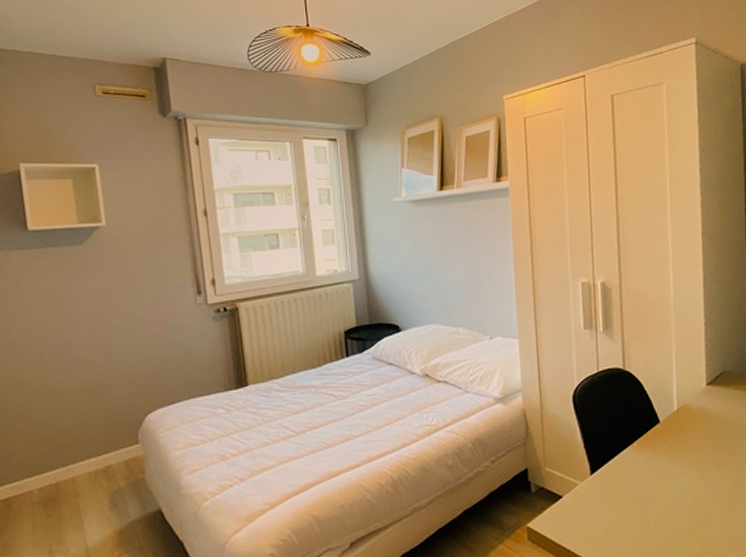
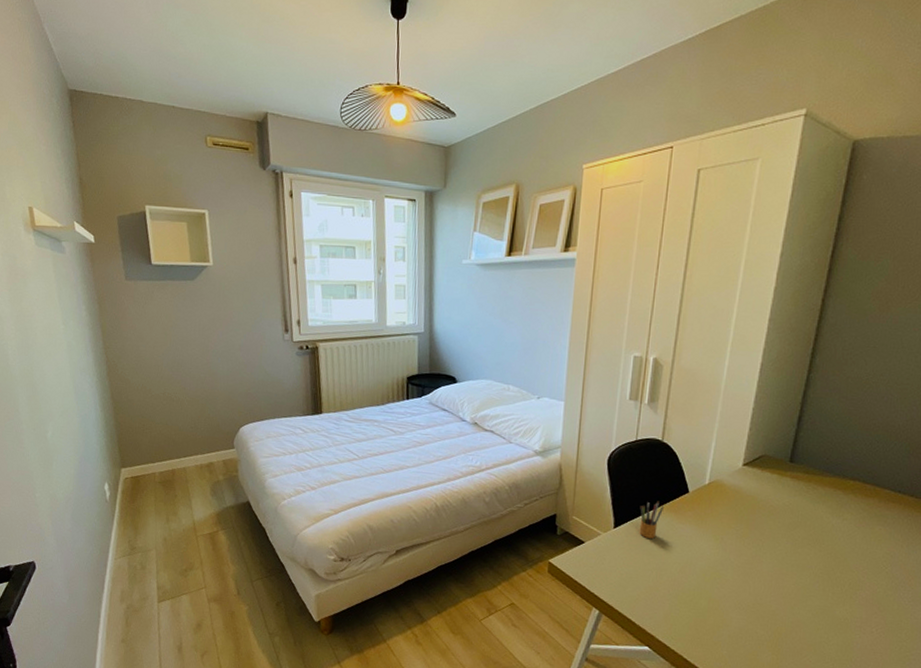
pencil box: none [613,436,638,481] -> present [639,500,664,539]

